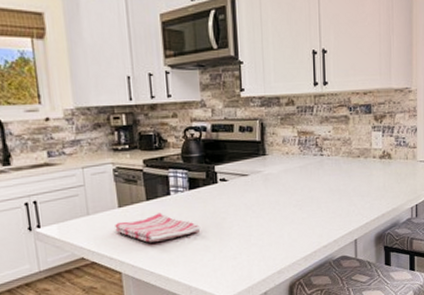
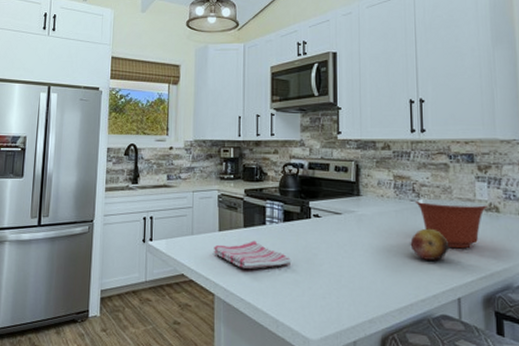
fruit: none [314,180,348,210] -> present [410,228,450,261]
mixing bowl: none [317,150,382,196] -> present [414,199,488,249]

